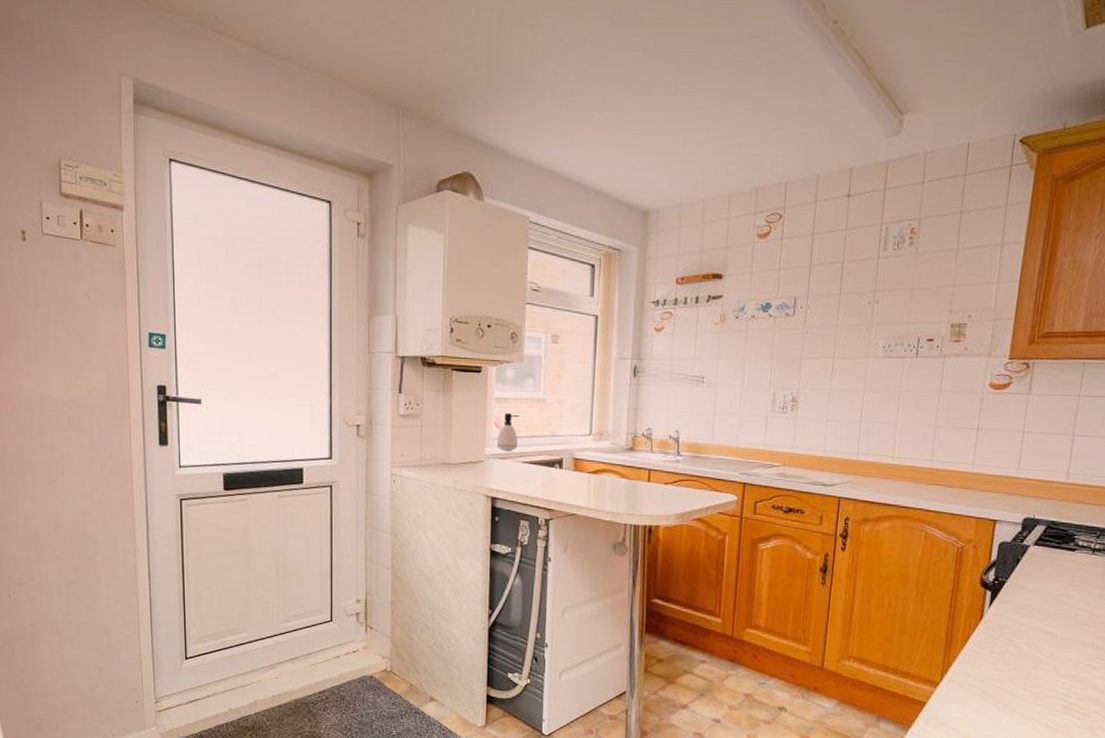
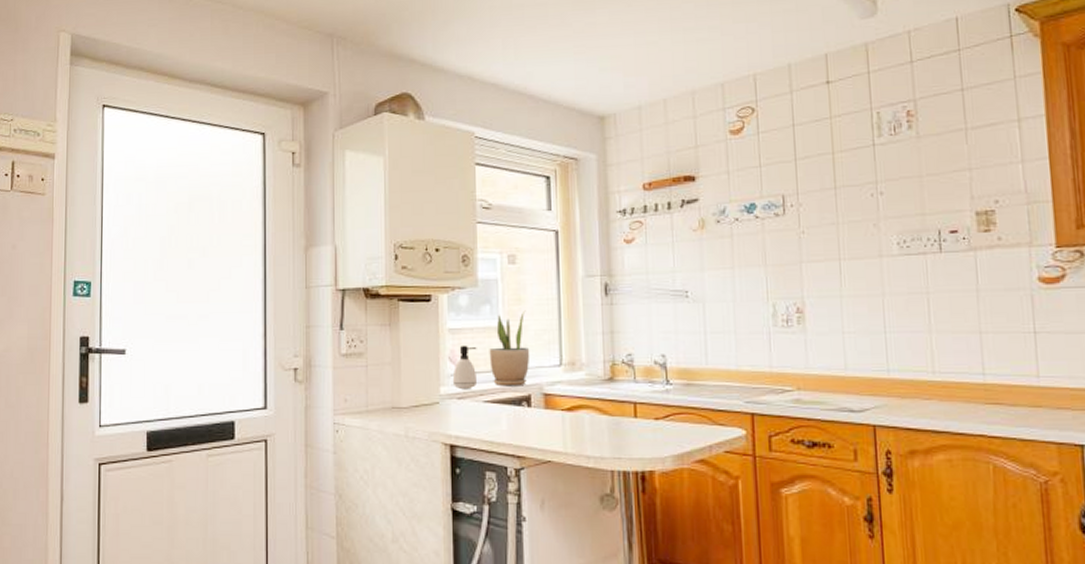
potted plant: none [529,385,565,451] -> present [489,310,530,387]

